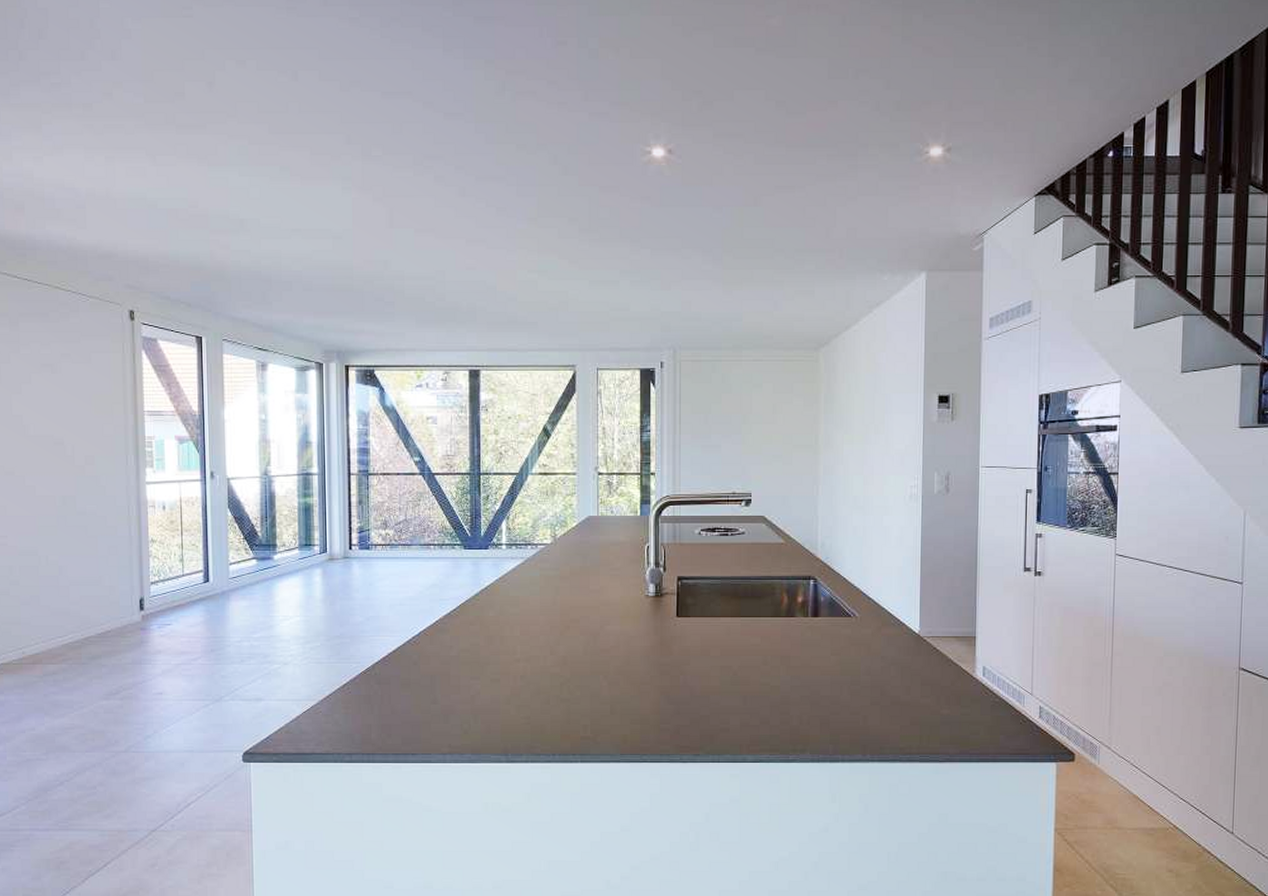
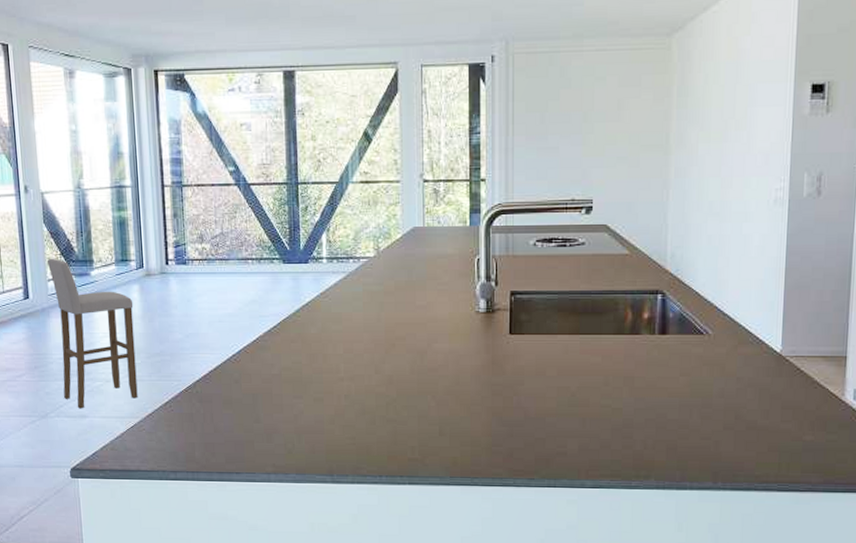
bar stool: none [230,542,316,692] -> present [48,258,138,409]

